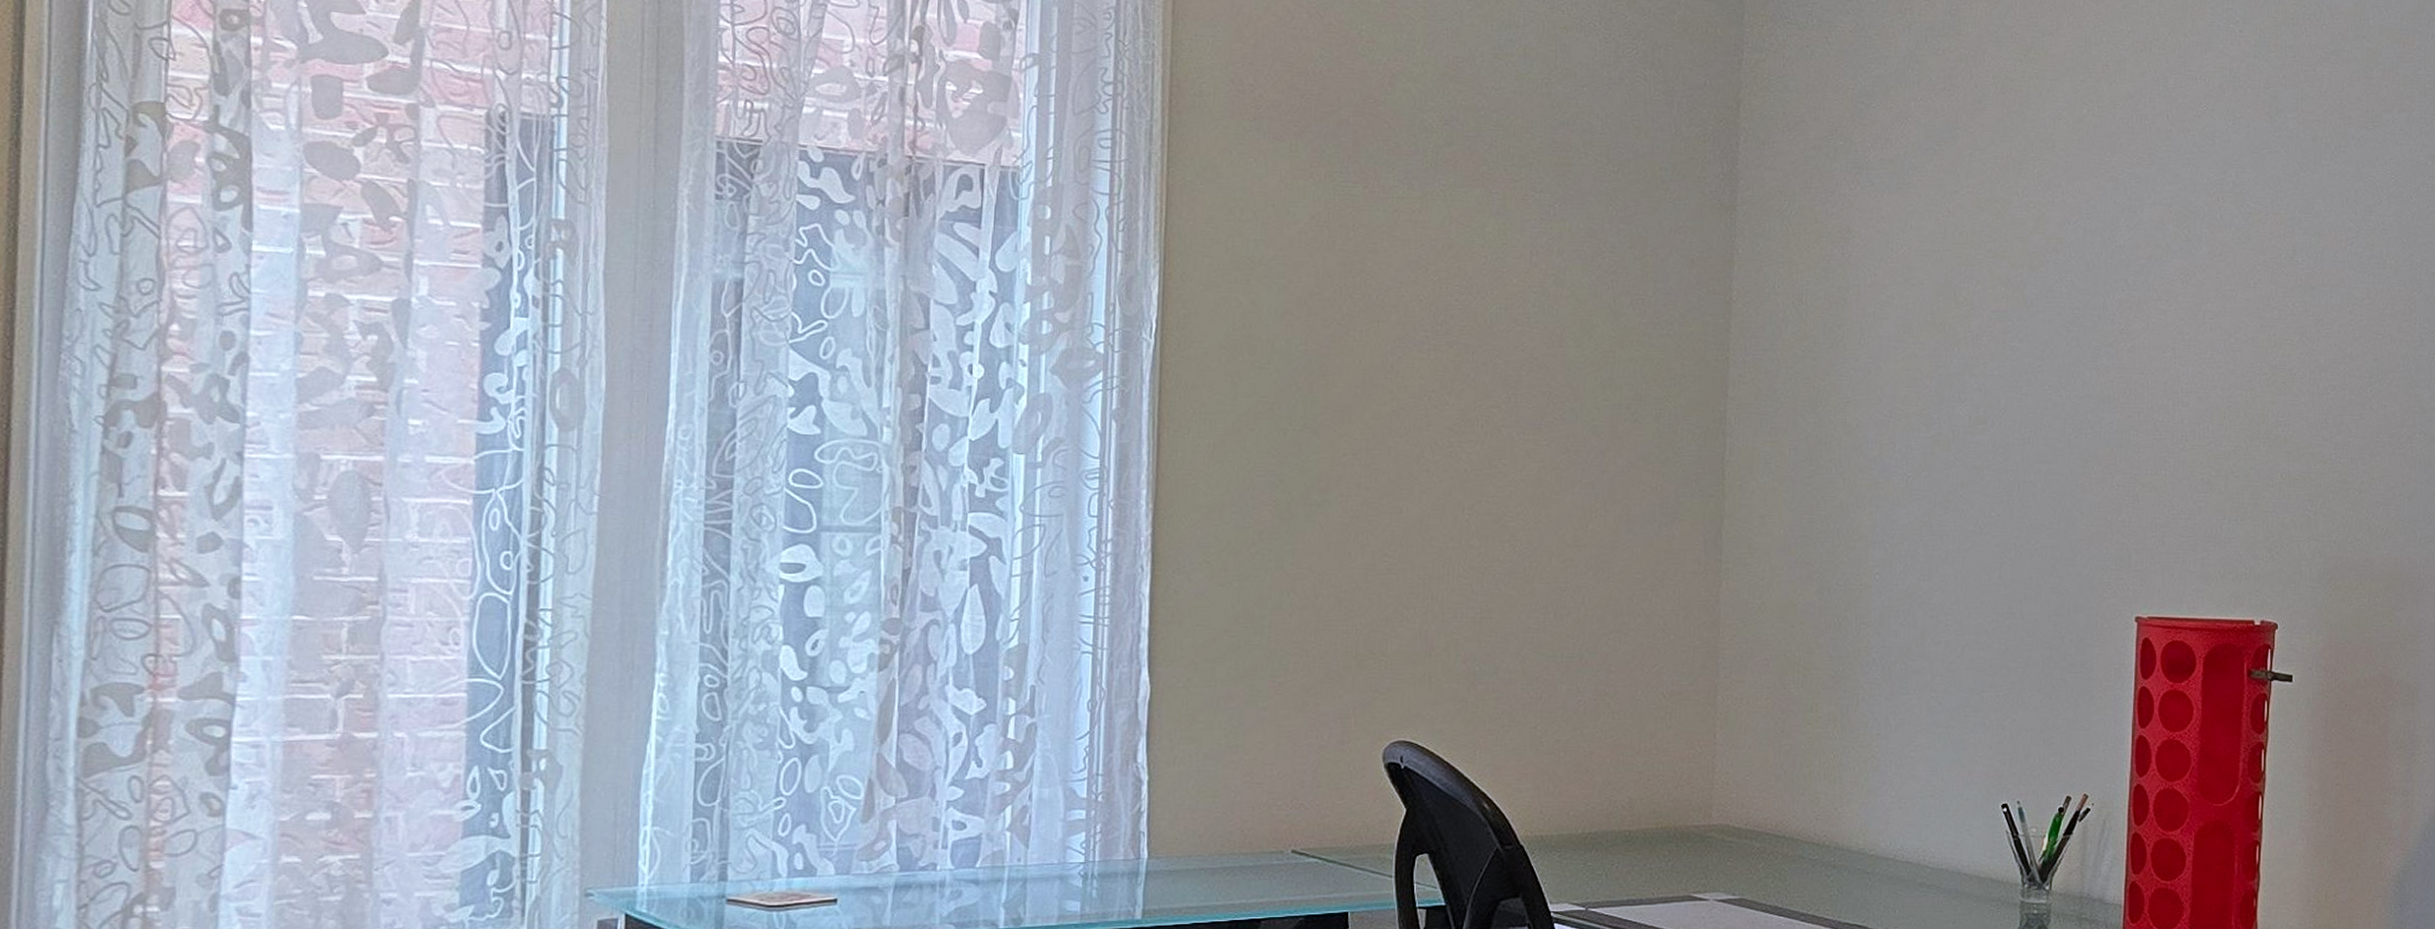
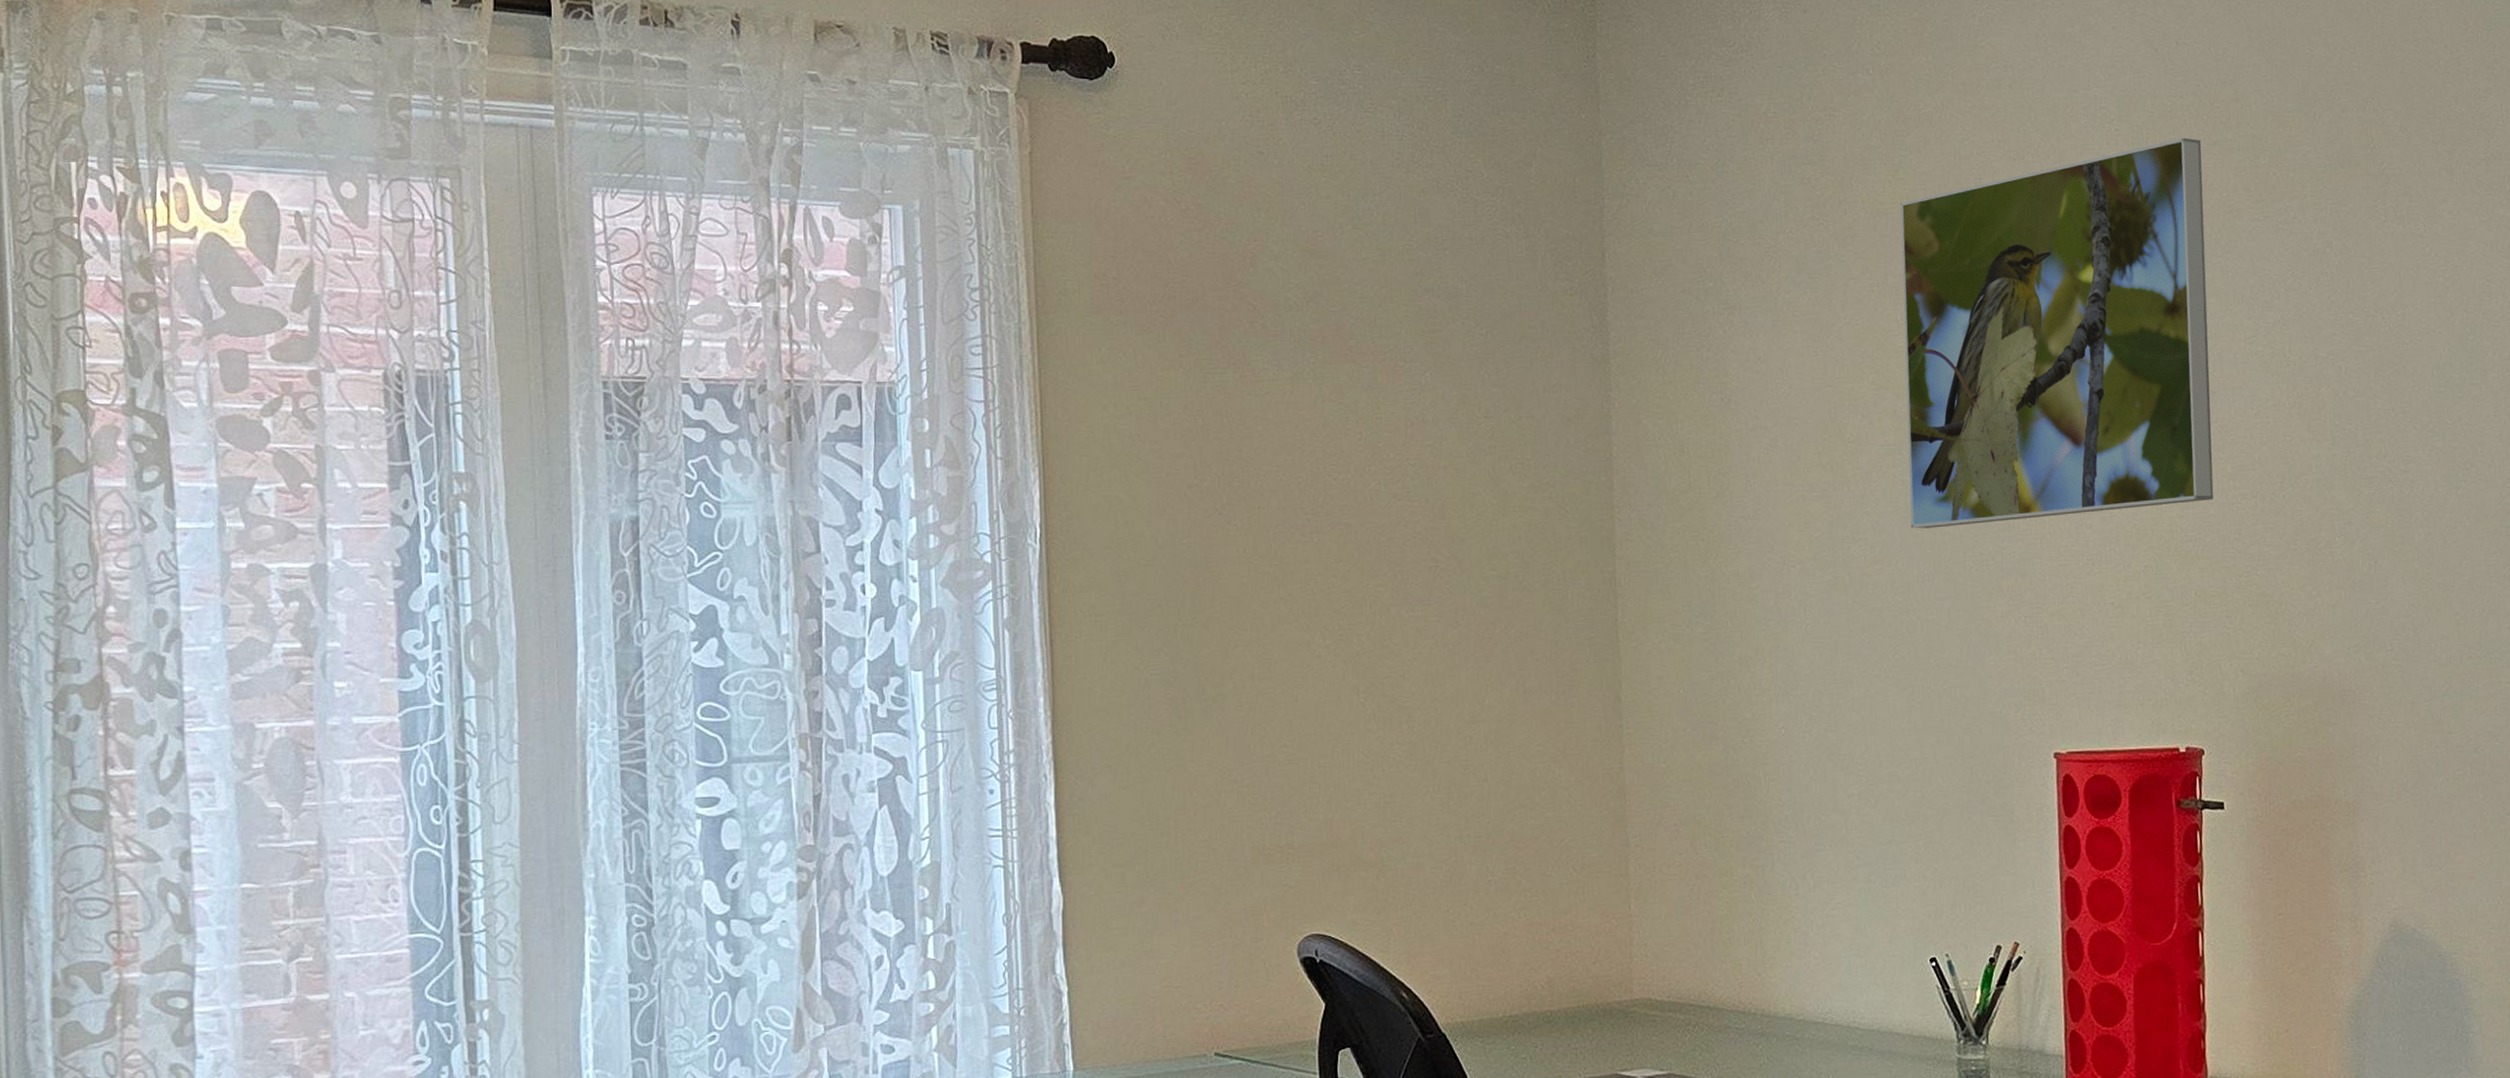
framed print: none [2016,44,2319,394] -> present [1900,137,2214,529]

